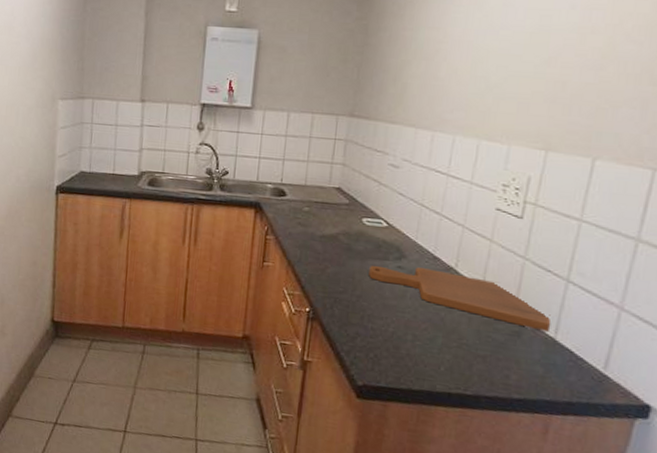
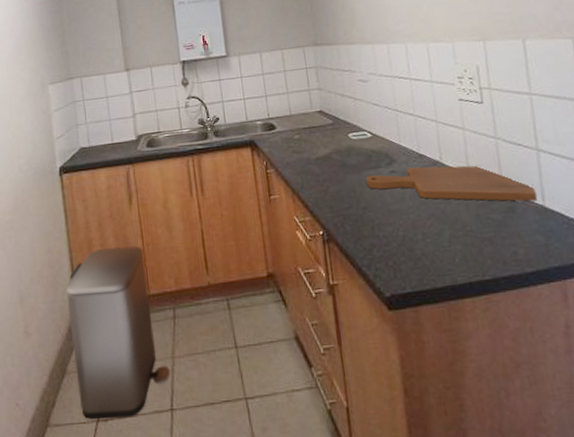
pedal bin: none [42,273,130,428] -> present [65,246,170,419]

